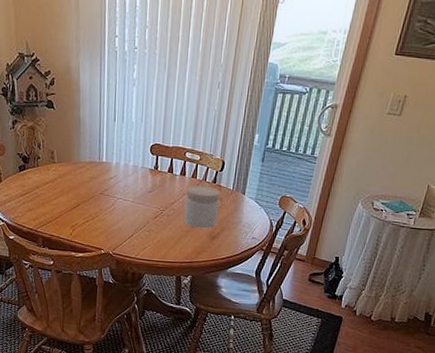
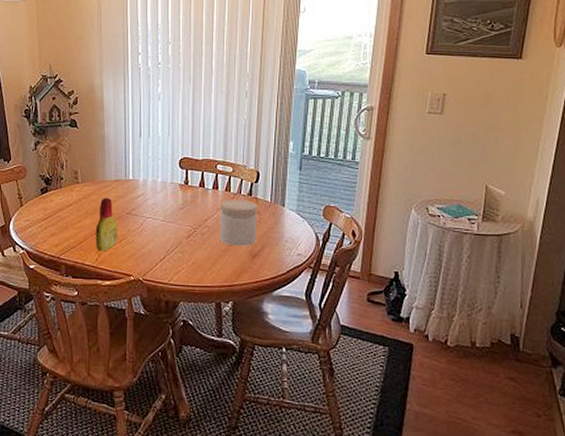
bottle: none [70,177,91,227] -> present [95,197,117,252]

